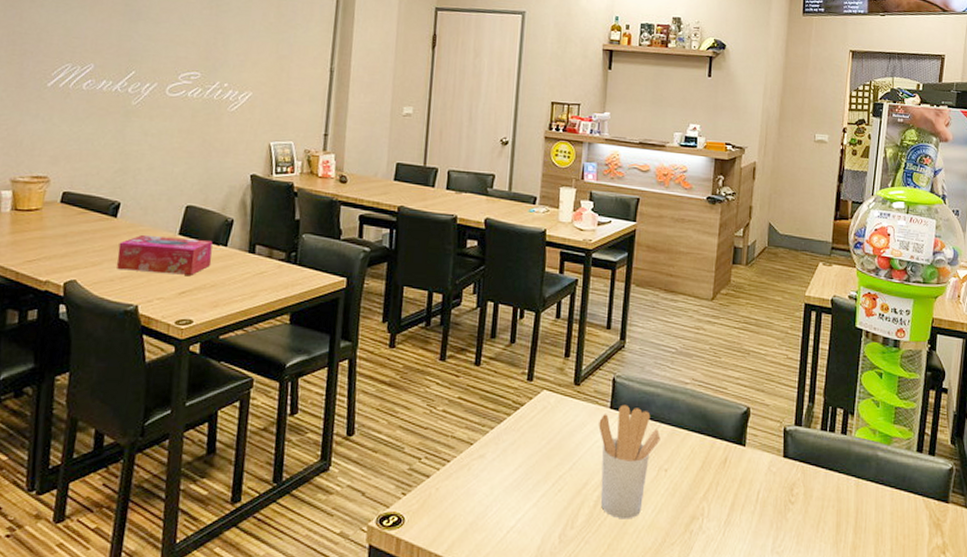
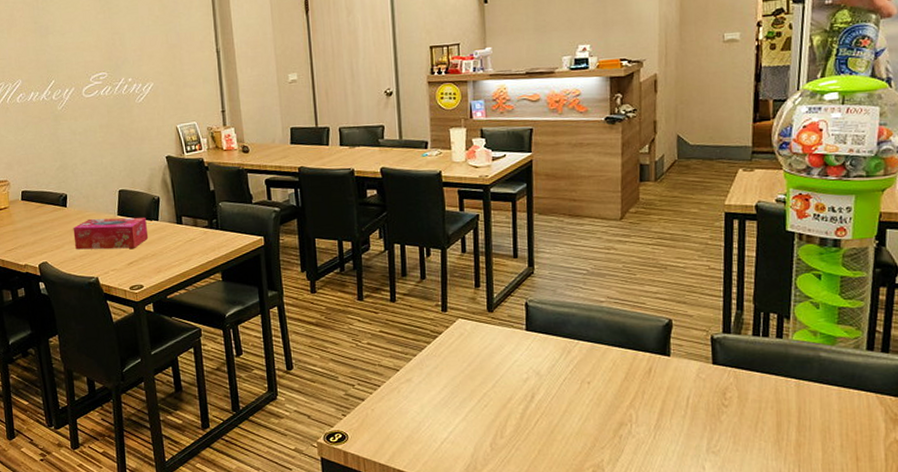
utensil holder: present [599,404,661,519] -> none [516,326,580,428]

